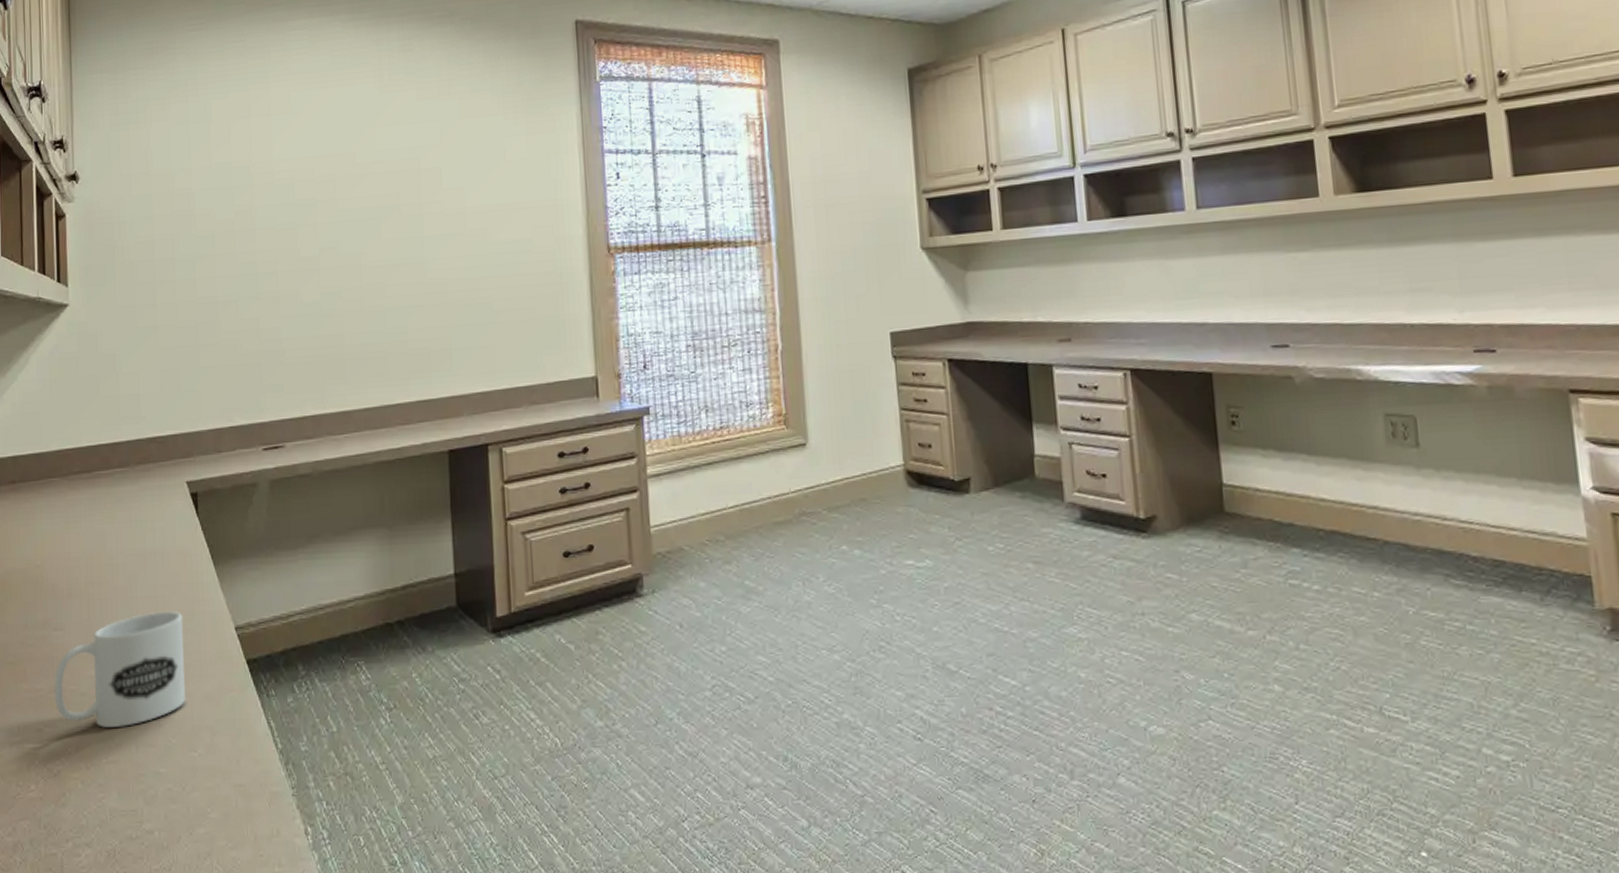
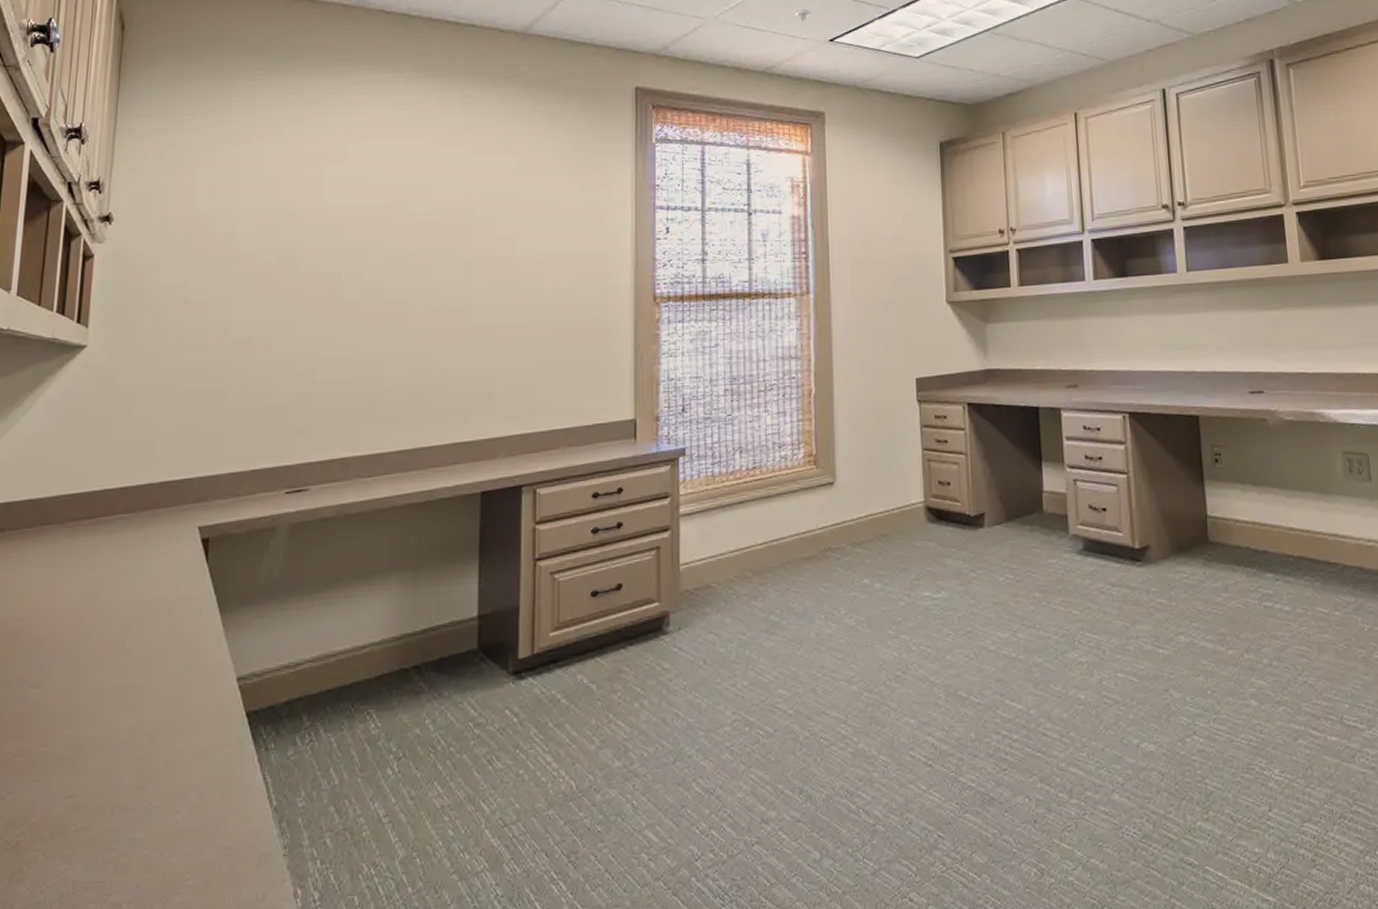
mug: present [54,611,187,728] -> none [22,663,180,792]

